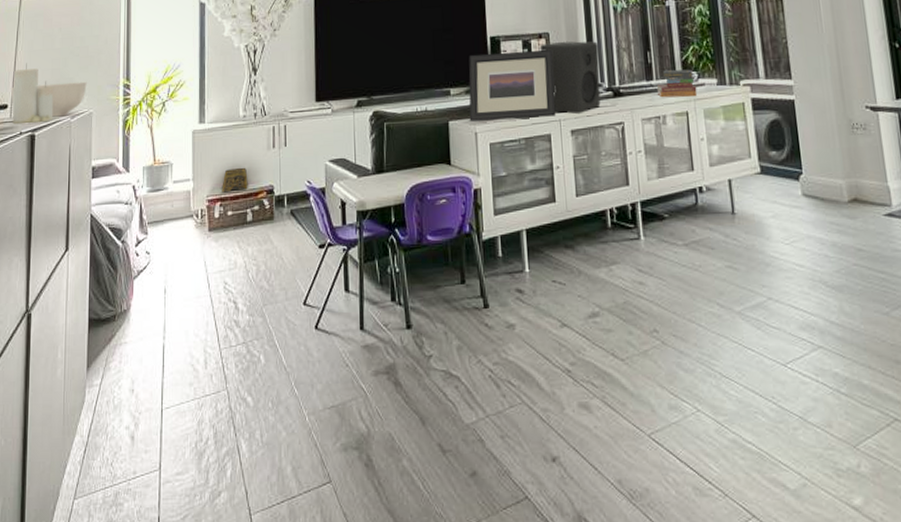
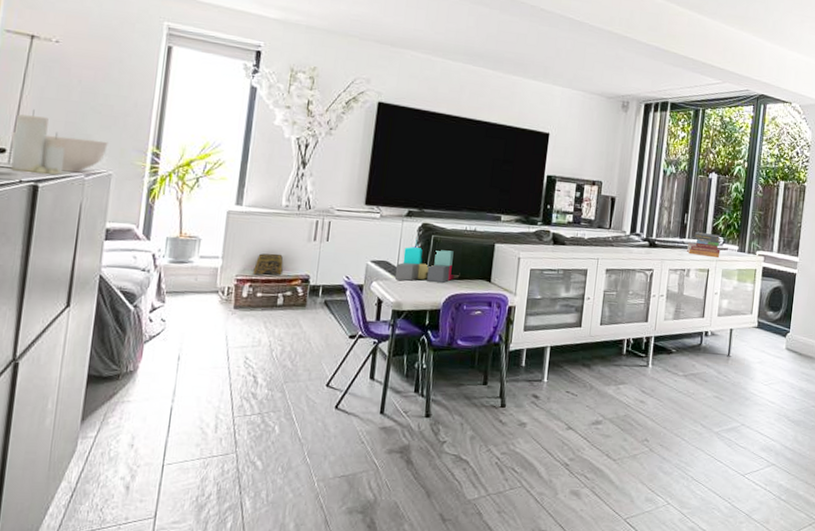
toy blocks: none [353,136,419,178] -> present [395,245,460,284]
picture frame: present [469,50,557,122] -> none [515,188,603,255]
speaker: present [540,41,601,115] -> none [591,190,645,257]

